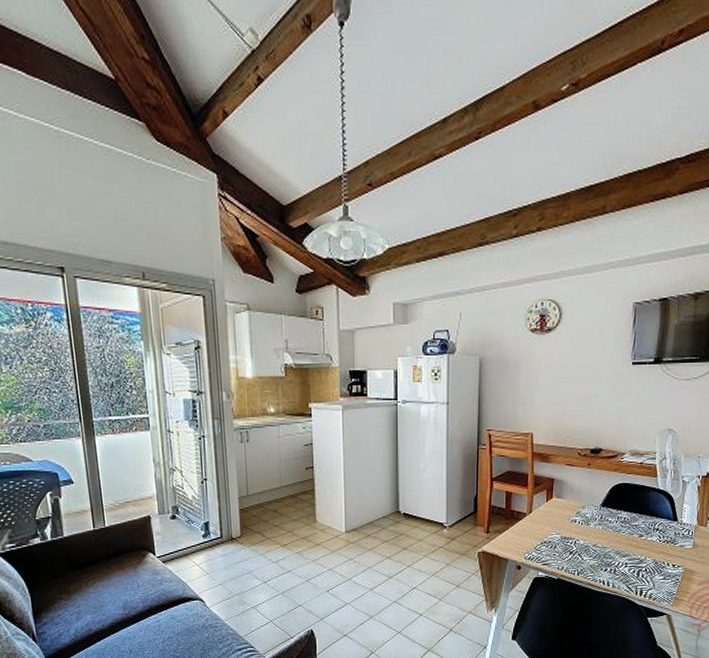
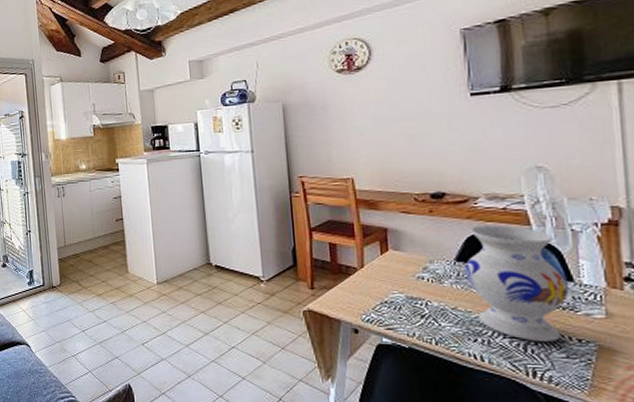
vase: none [606,476,674,569] -> present [465,225,570,343]

